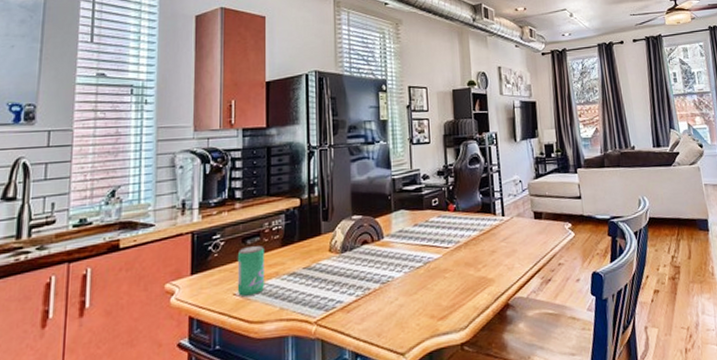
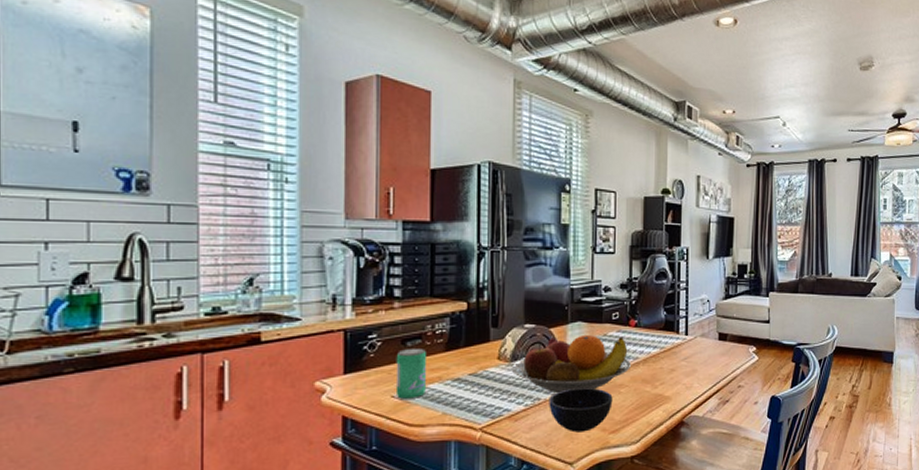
fruit bowl: none [341,221,453,282] -> present [511,334,631,394]
bowl: none [378,274,439,321] -> present [549,388,613,433]

